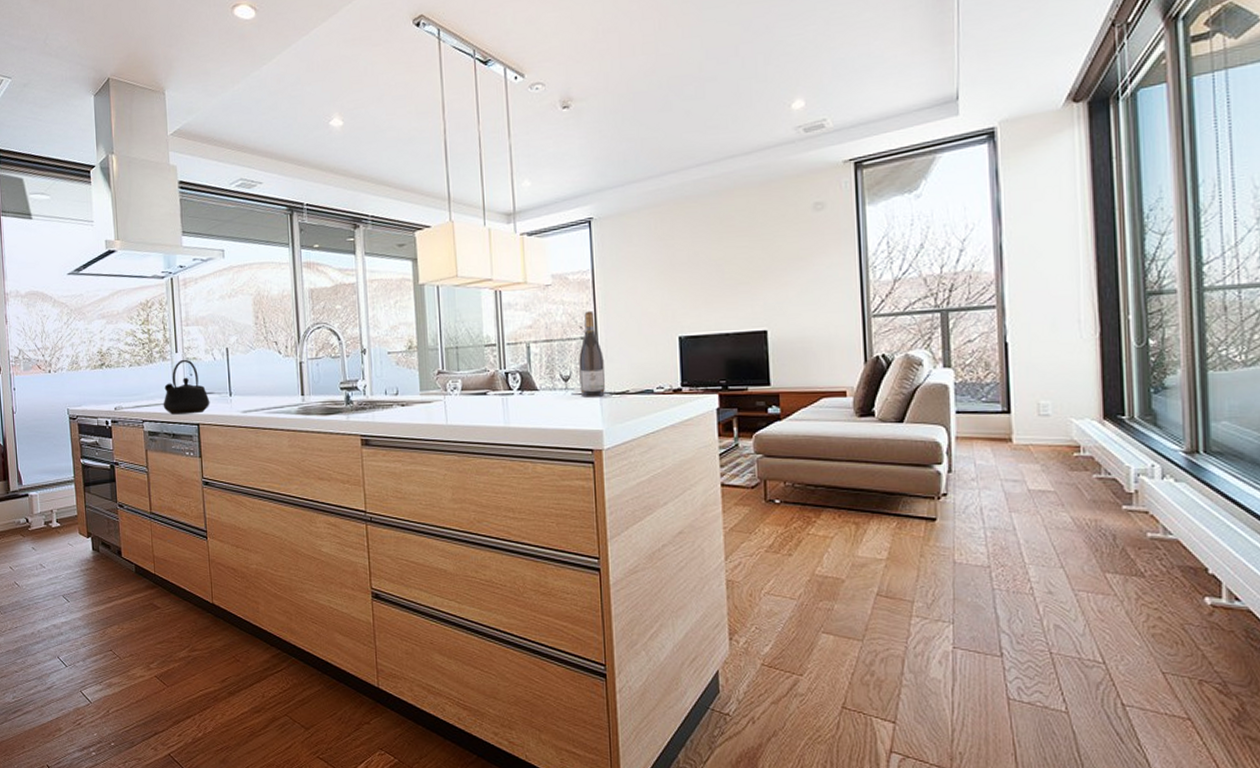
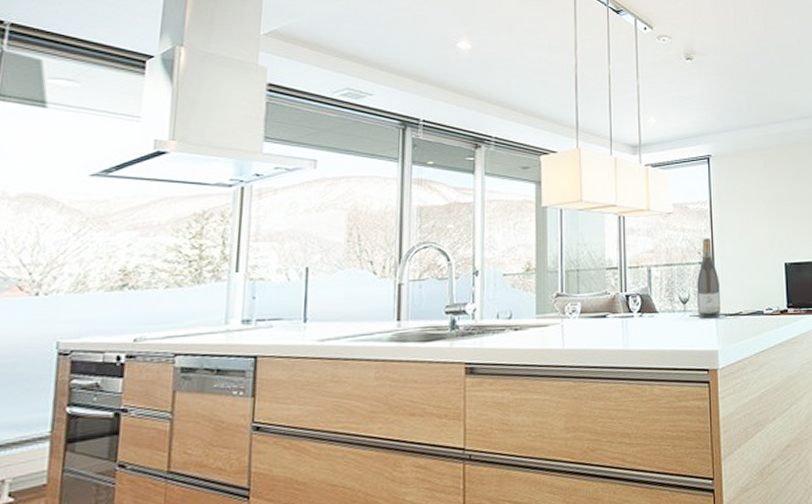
kettle: present [163,359,210,415] -> none [208,279,276,346]

